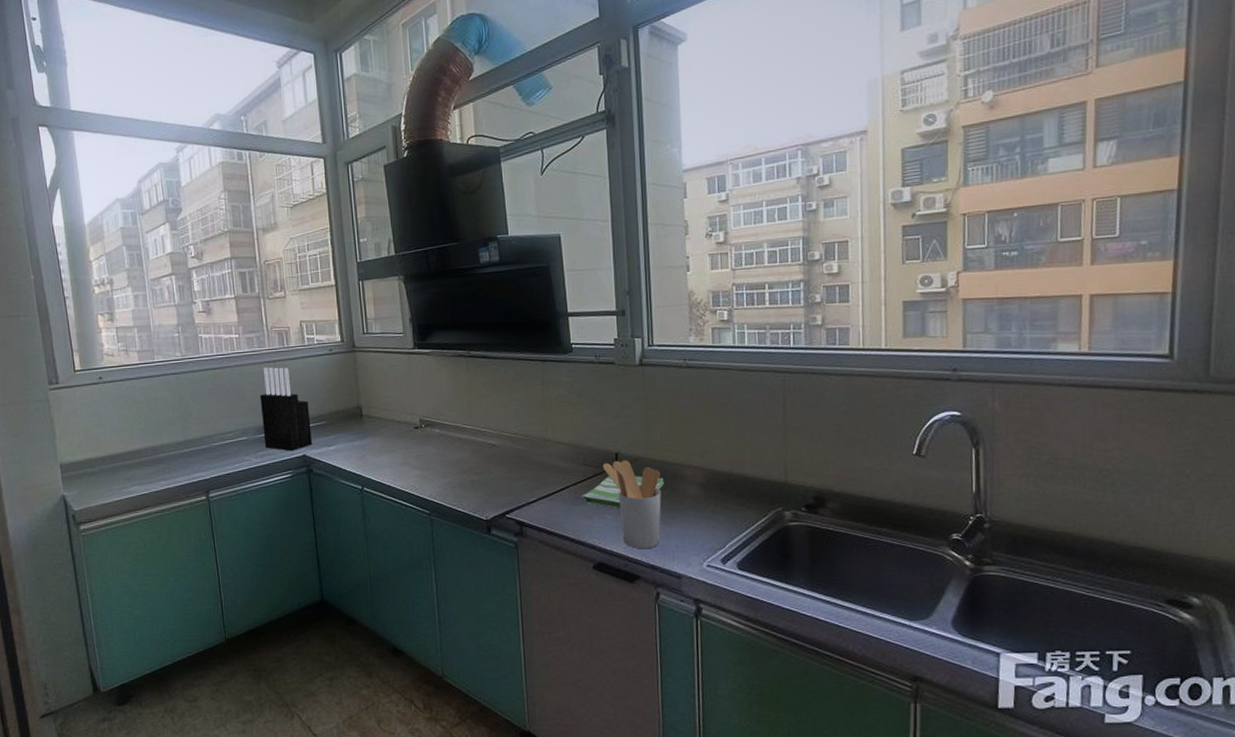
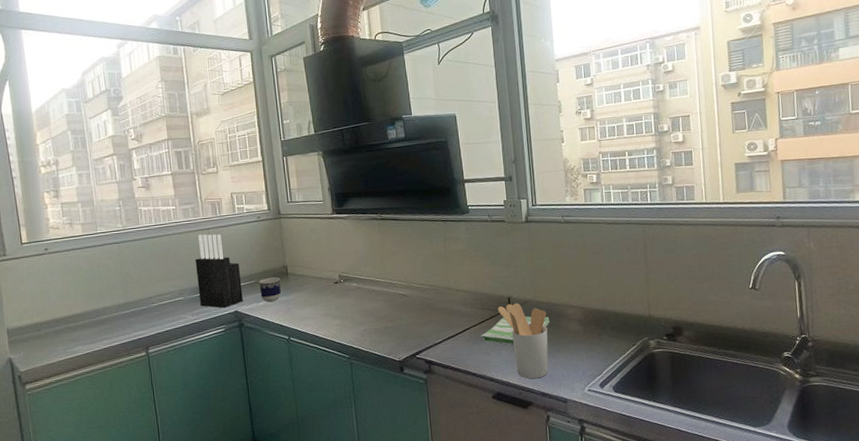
cup: none [330,419,354,447] -> present [259,277,281,303]

